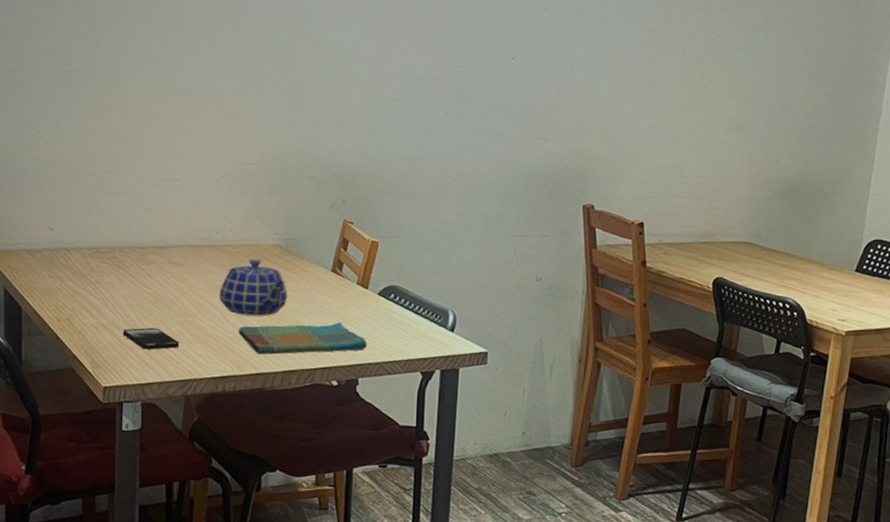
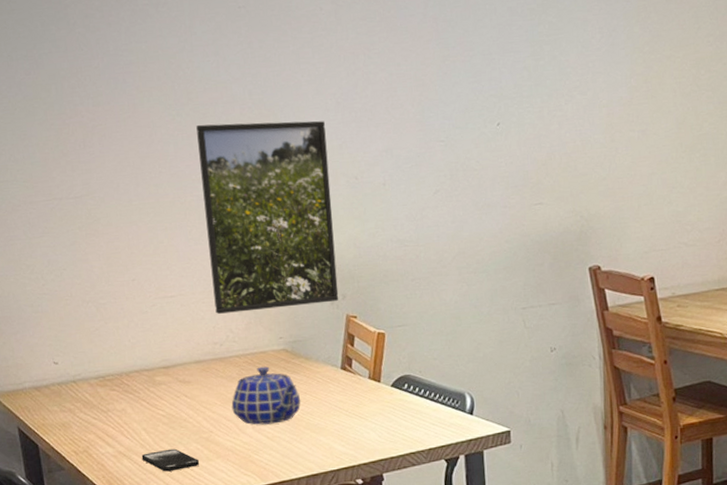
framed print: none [216,19,348,206] -> present [196,121,339,314]
dish towel: present [238,322,367,355] -> none [256,420,387,463]

